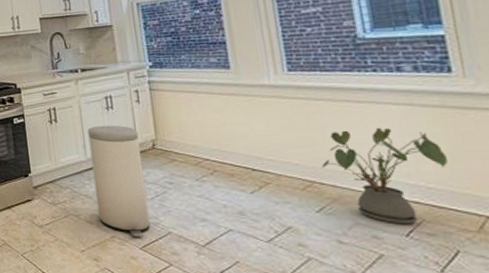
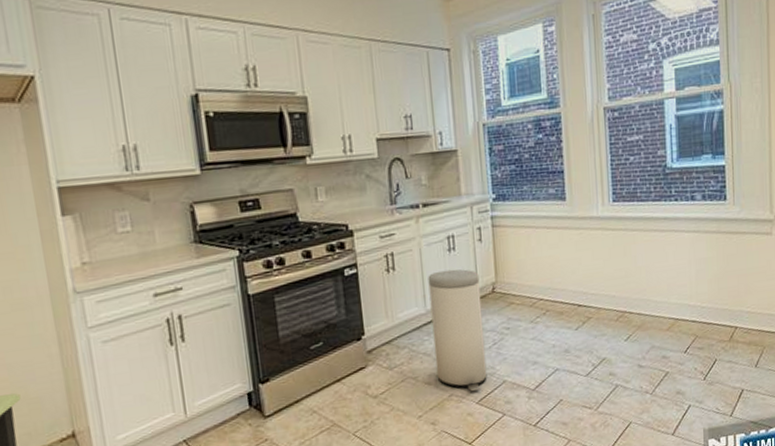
house plant: present [321,127,449,225] -> none [631,254,717,343]

